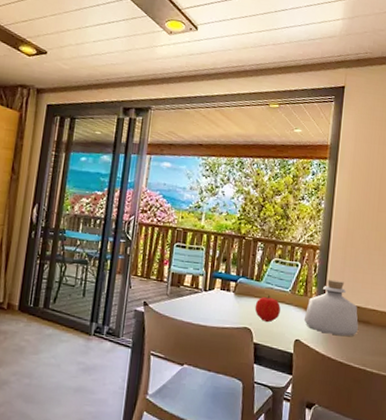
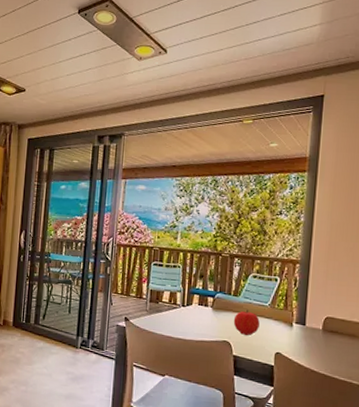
bottle: present [303,279,358,336] -> none [284,292,343,349]

